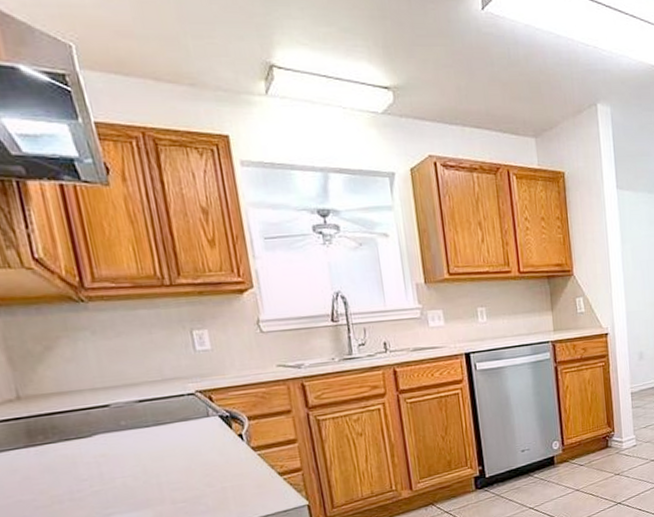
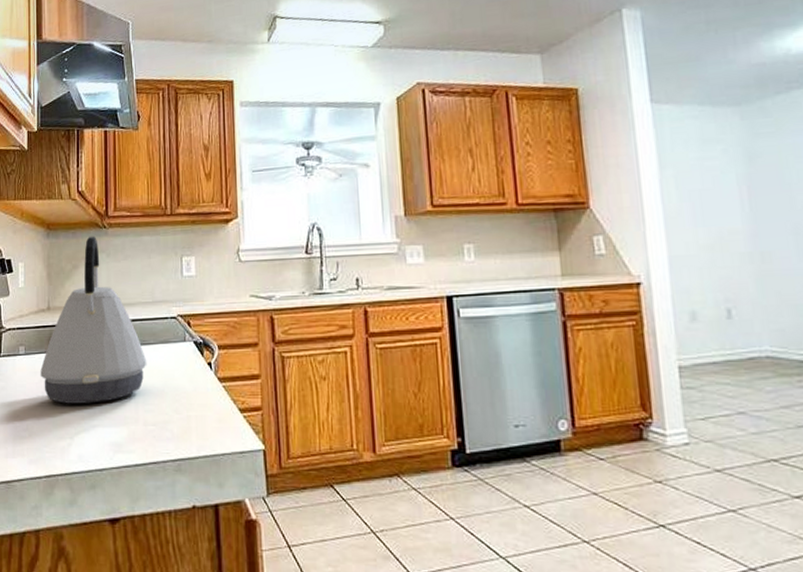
kettle: none [21,311,166,499] -> present [40,236,147,404]

